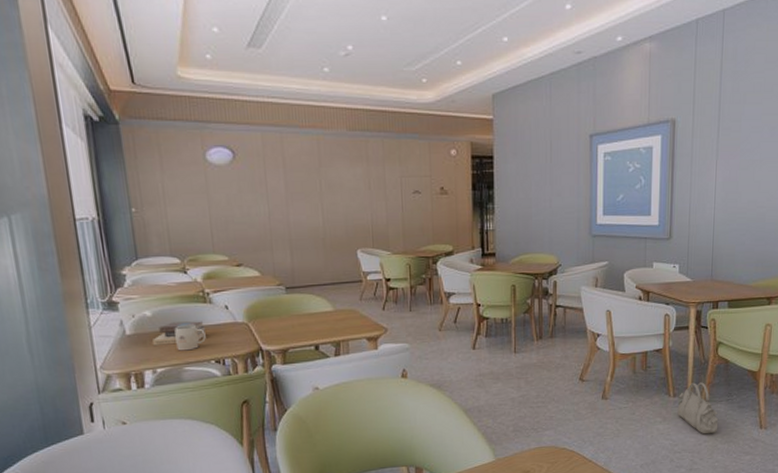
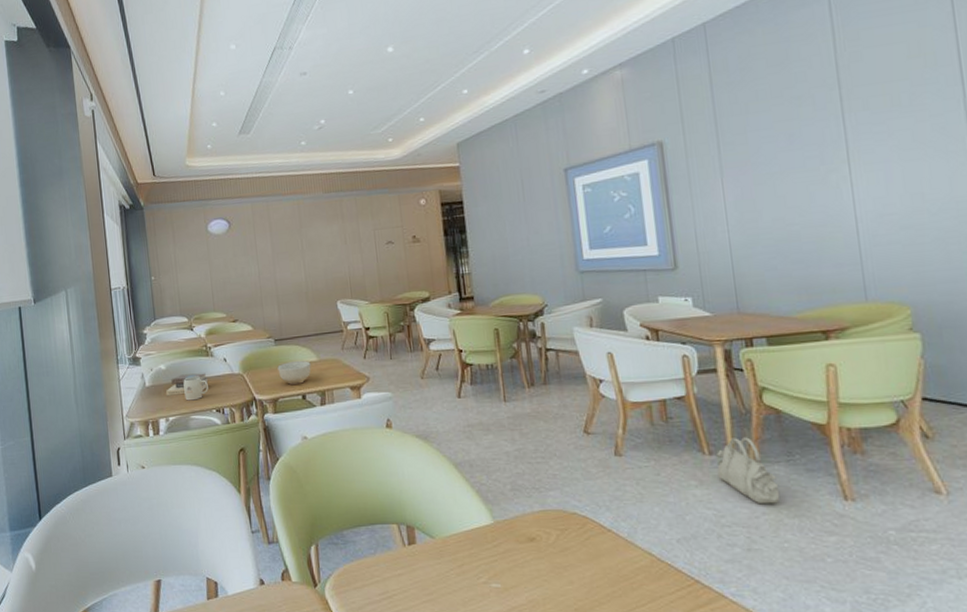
bowl: none [288,311,326,335] -> present [277,361,311,385]

